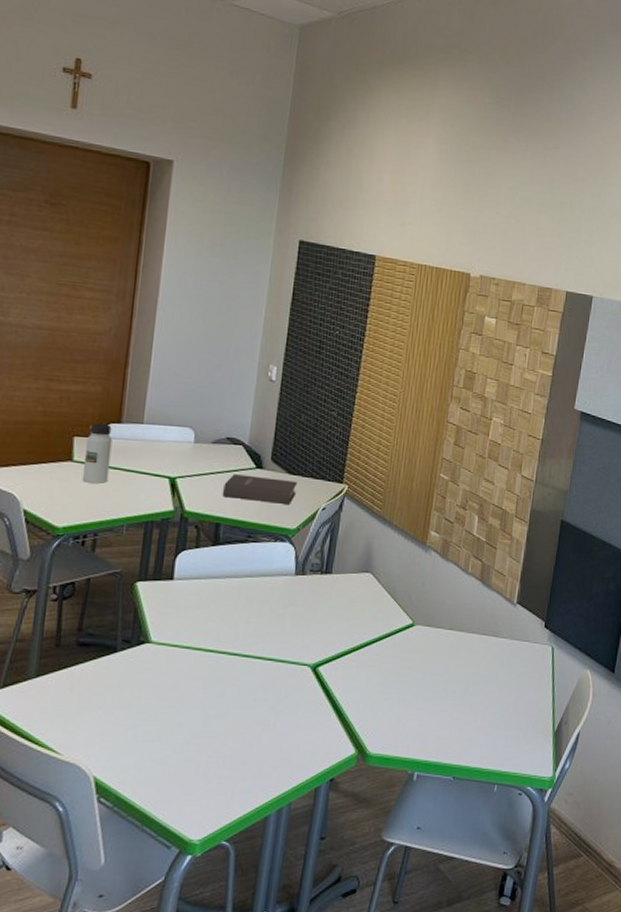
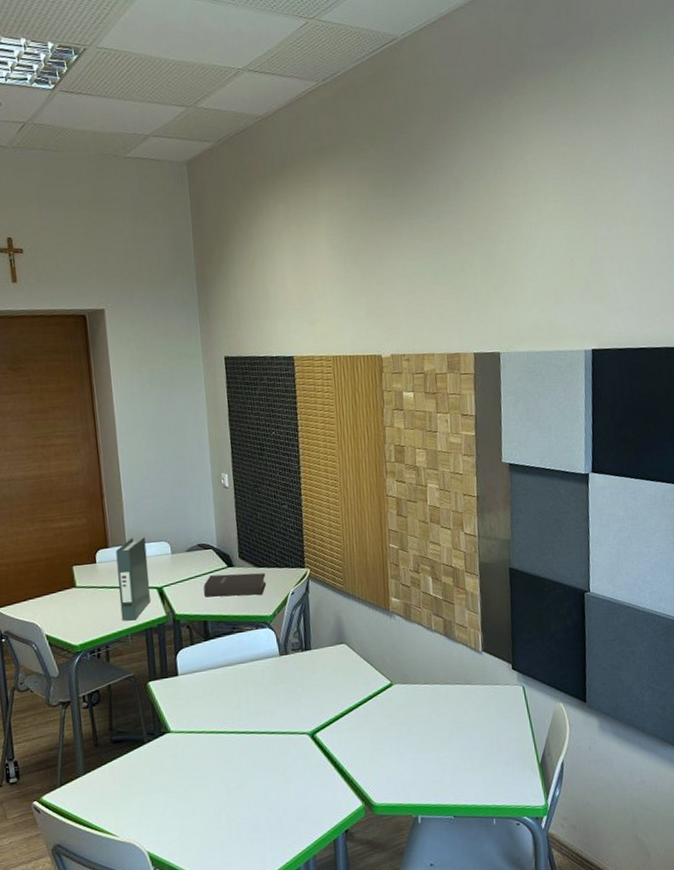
water bottle: present [83,422,113,484] -> none [84,550,108,604]
binder: none [120,416,167,510] -> present [116,537,151,621]

